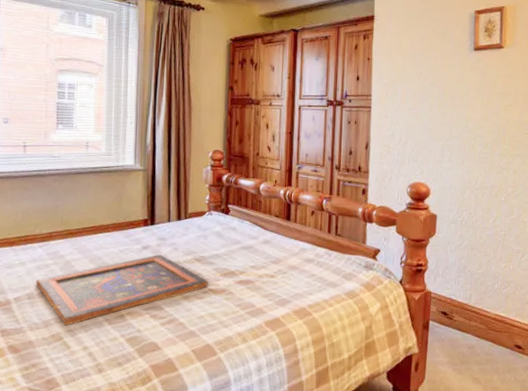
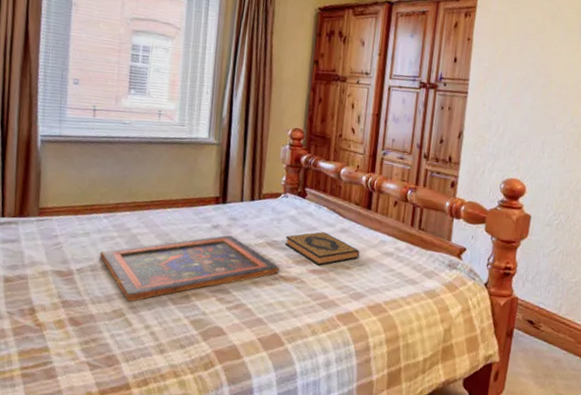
hardback book: none [212,245,282,277] -> present [285,232,360,266]

